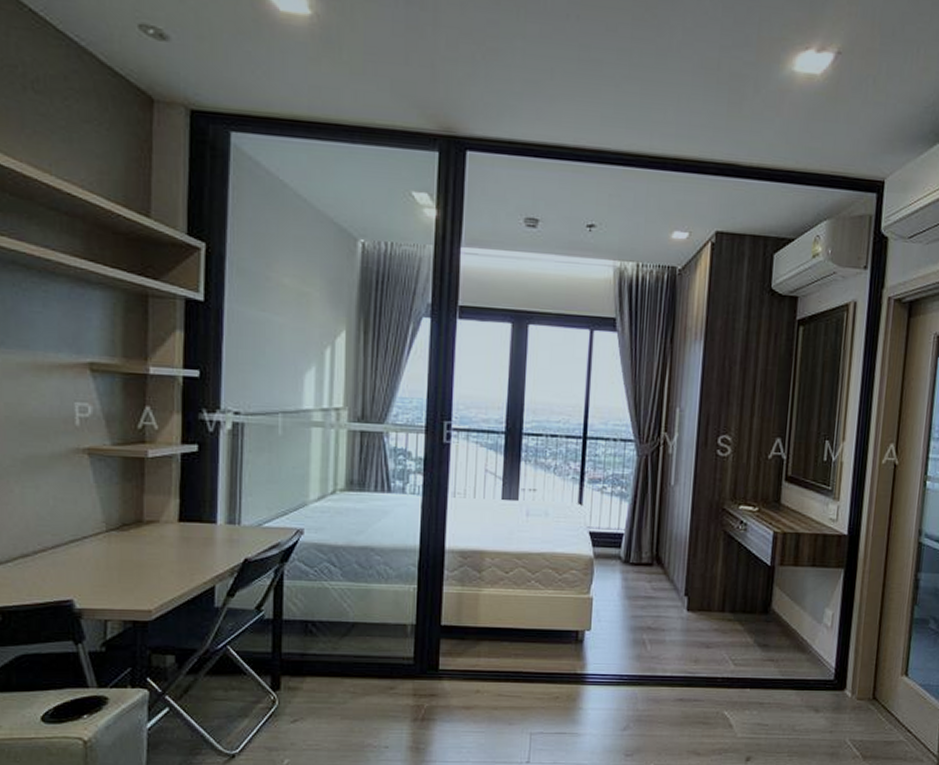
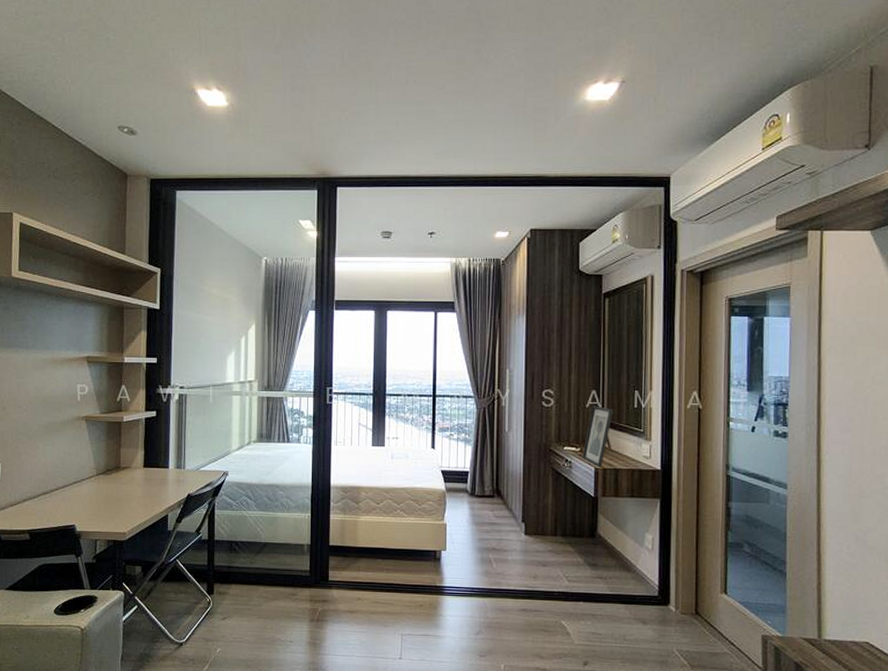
picture frame: none [759,457,799,532] -> present [581,406,613,468]

